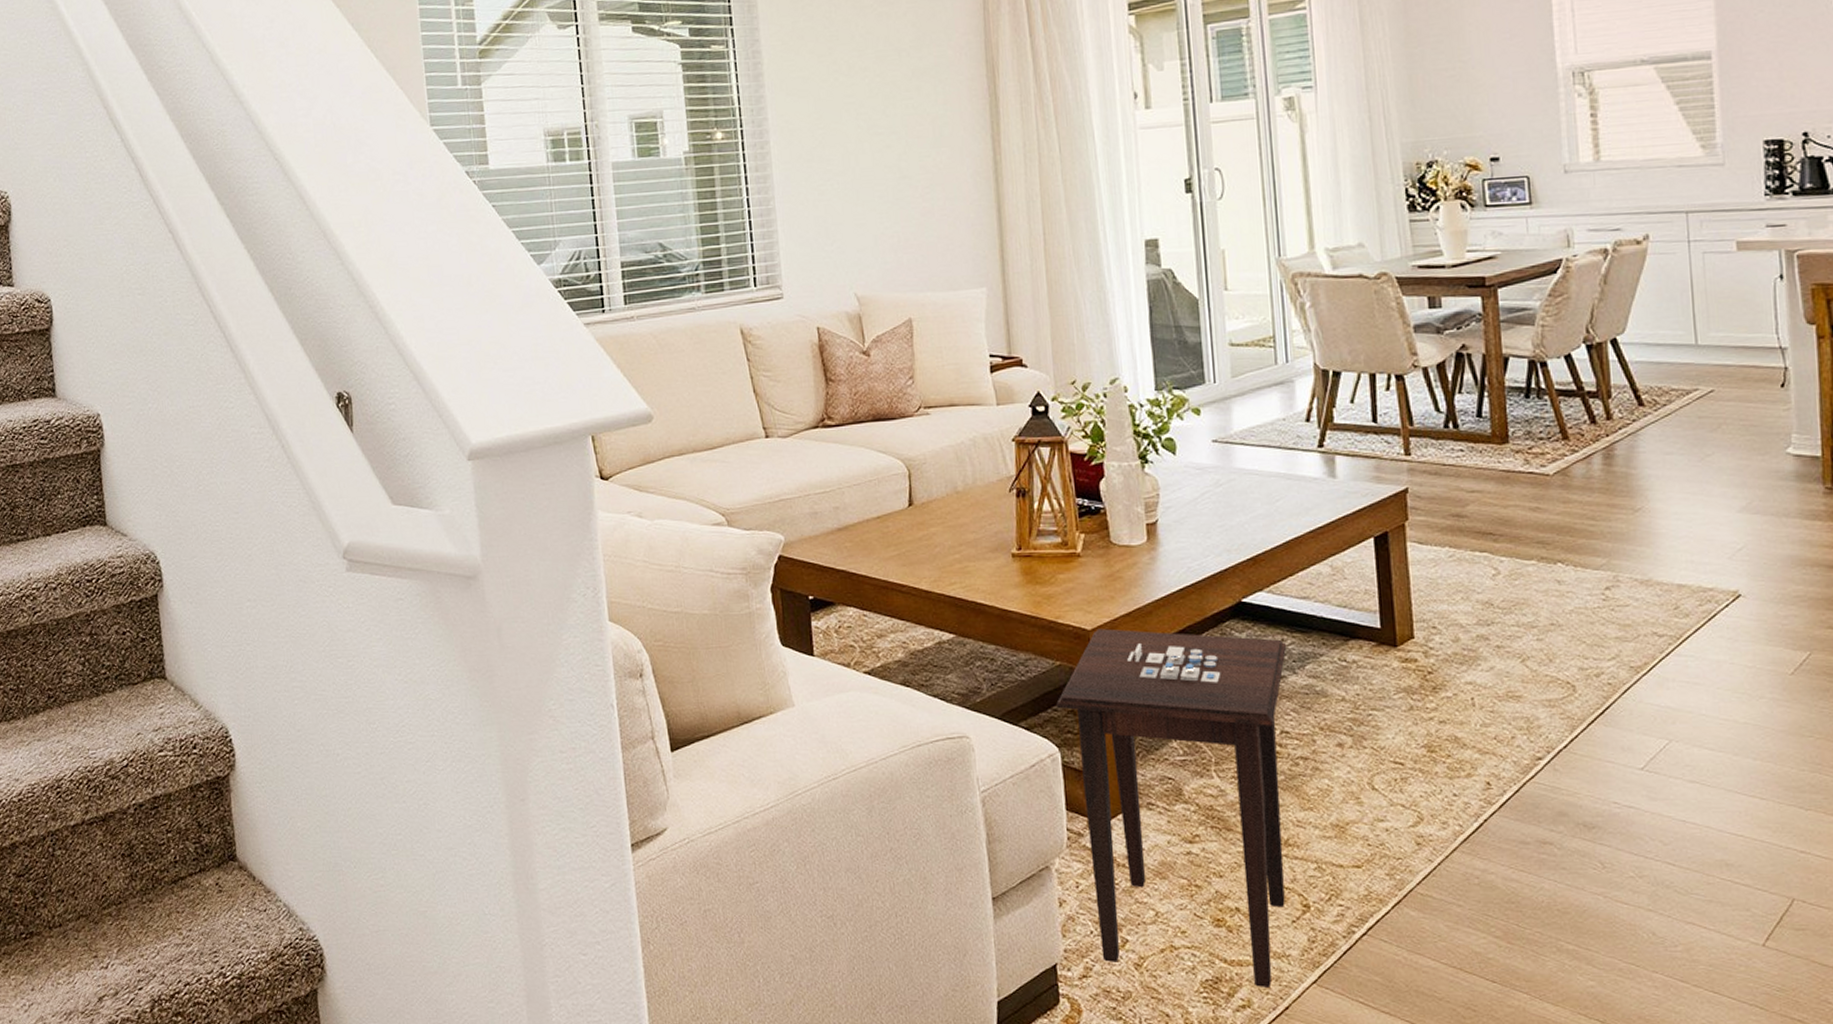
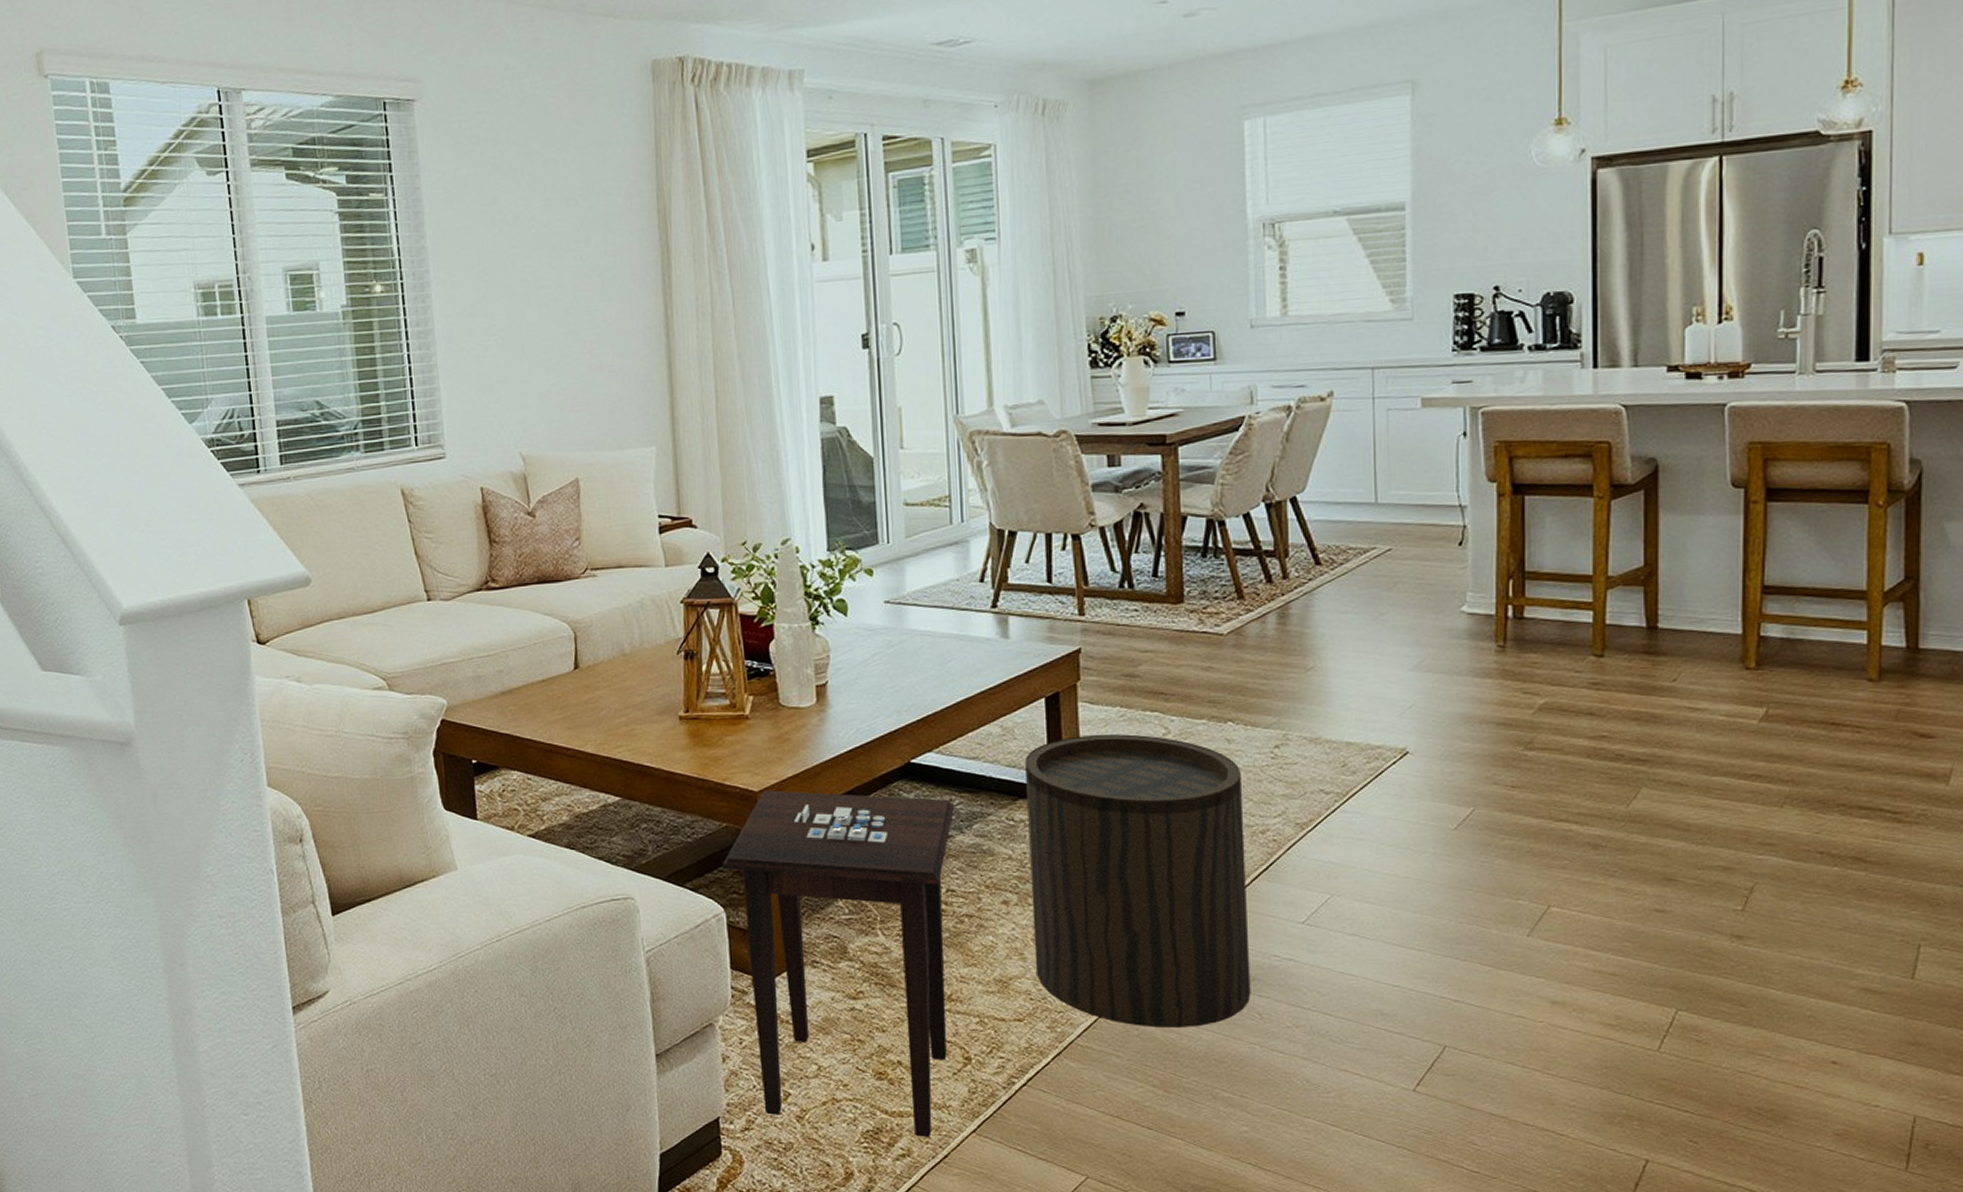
stool: none [1356,575,1592,876] -> present [1025,734,1251,1028]

